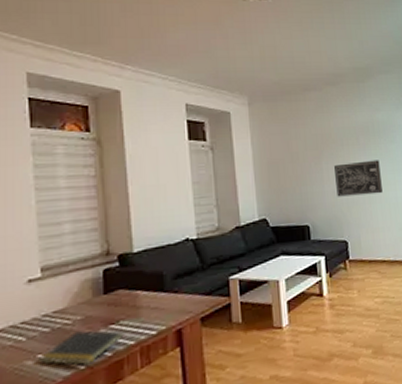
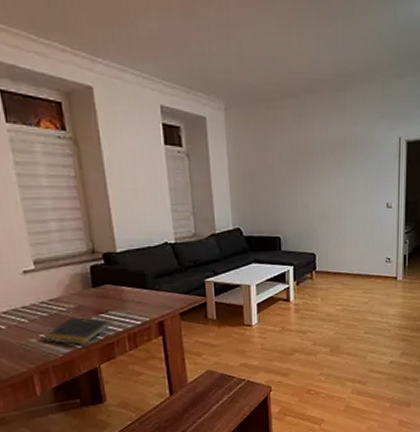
wall art: present [334,160,383,197] -> none [308,176,353,211]

